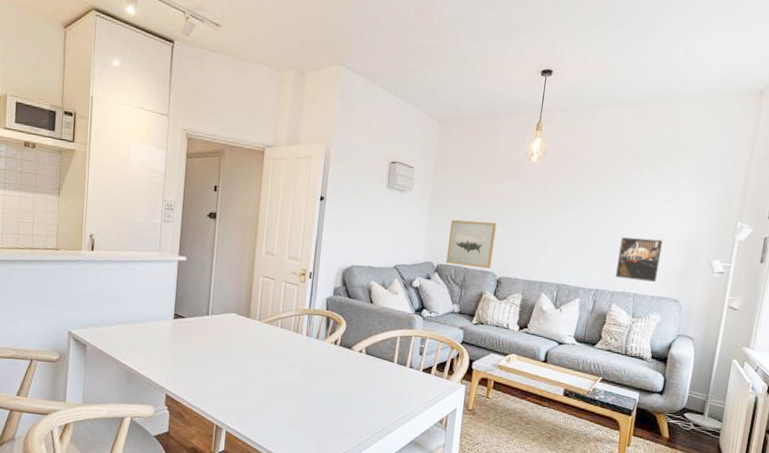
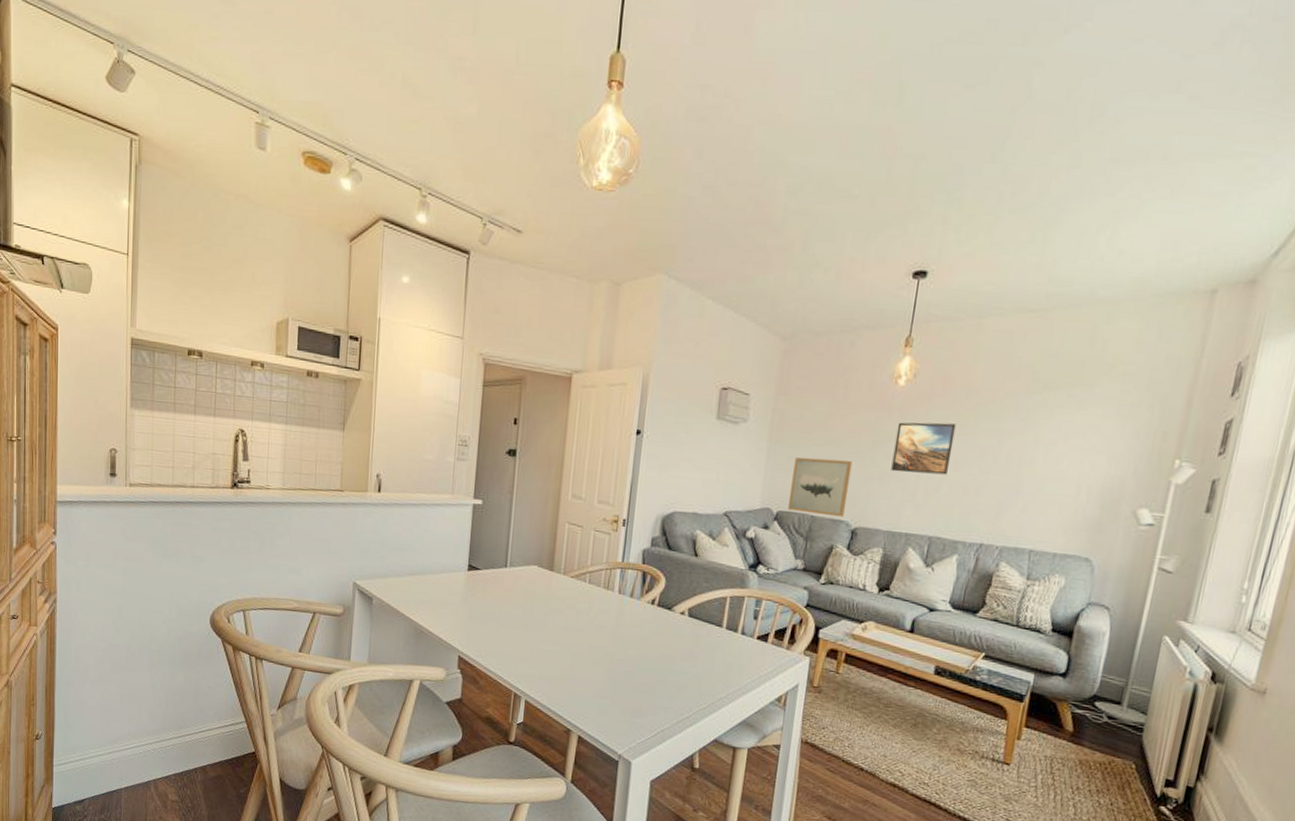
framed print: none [527,191,577,234] -> present [891,422,956,475]
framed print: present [615,237,663,283] -> none [1006,479,1071,537]

